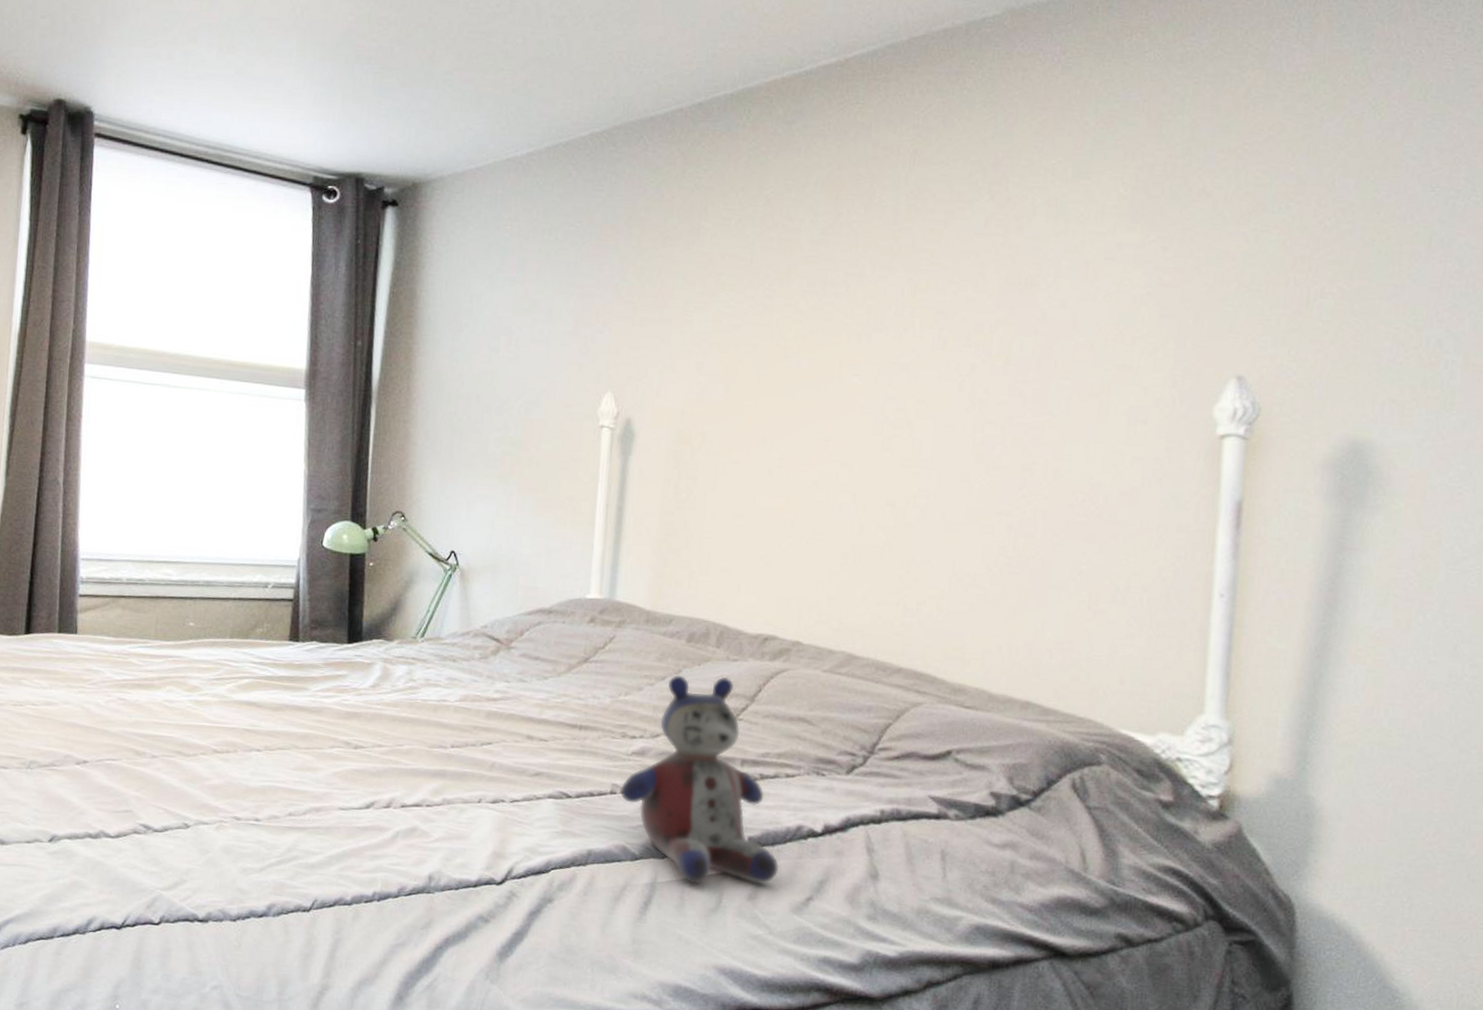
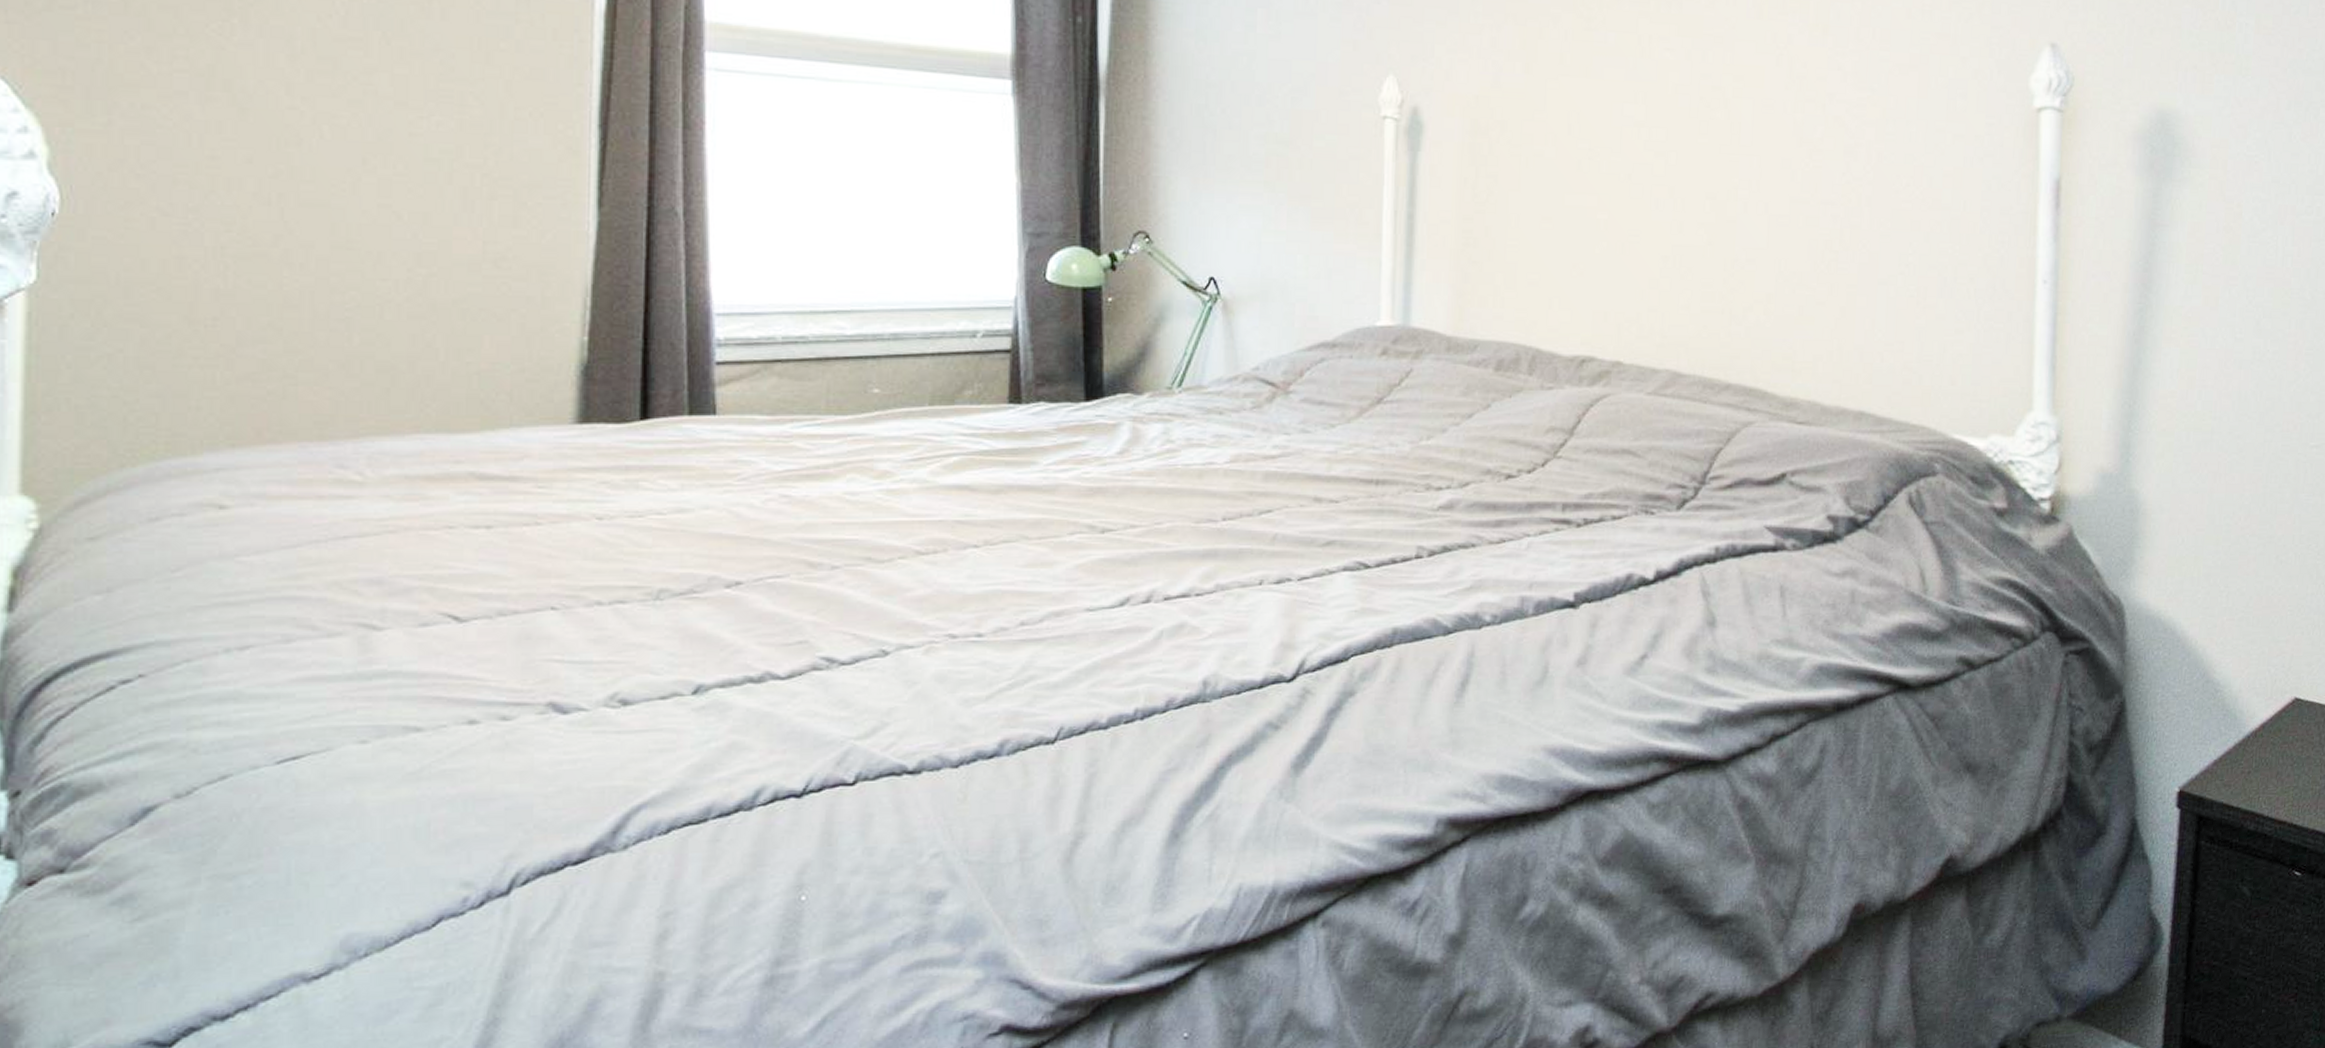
stuffed bear: present [620,675,780,883] -> none [1427,408,1610,653]

